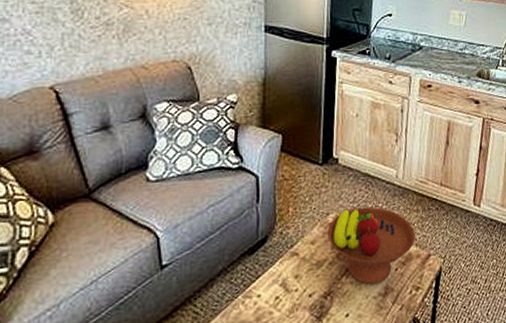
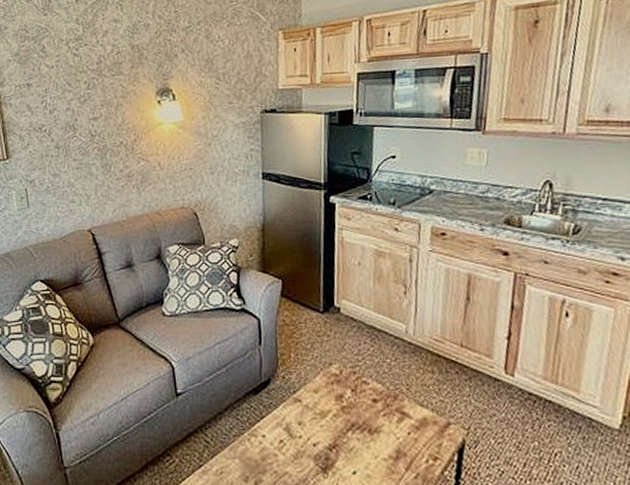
fruit bowl: present [327,206,416,285] -> none [330,361,431,445]

